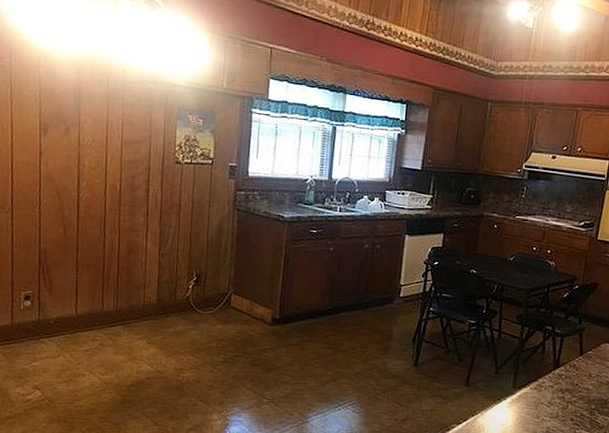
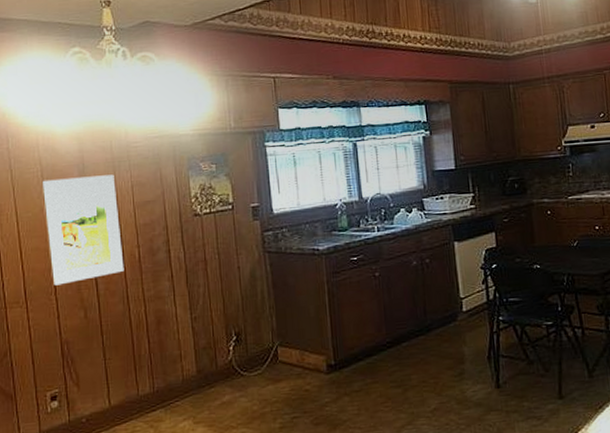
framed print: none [38,100,108,201] -> present [43,174,125,286]

